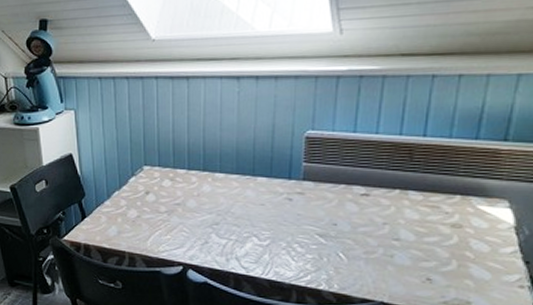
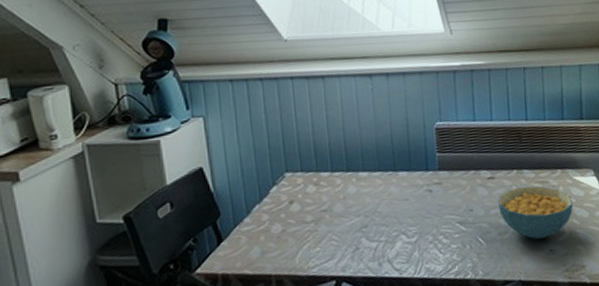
cereal bowl: none [369,208,470,266] -> present [498,186,573,240]

